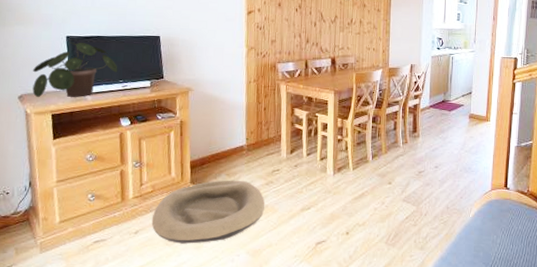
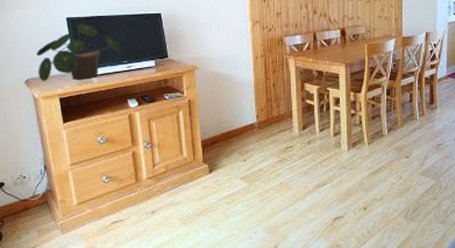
dog bed: present [151,180,265,244] -> none [167,158,279,222]

